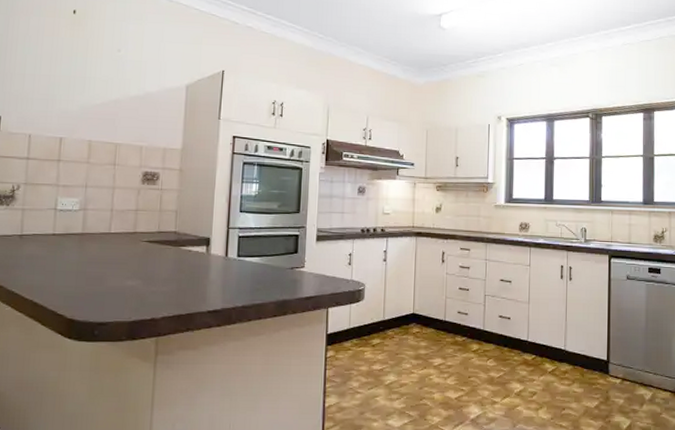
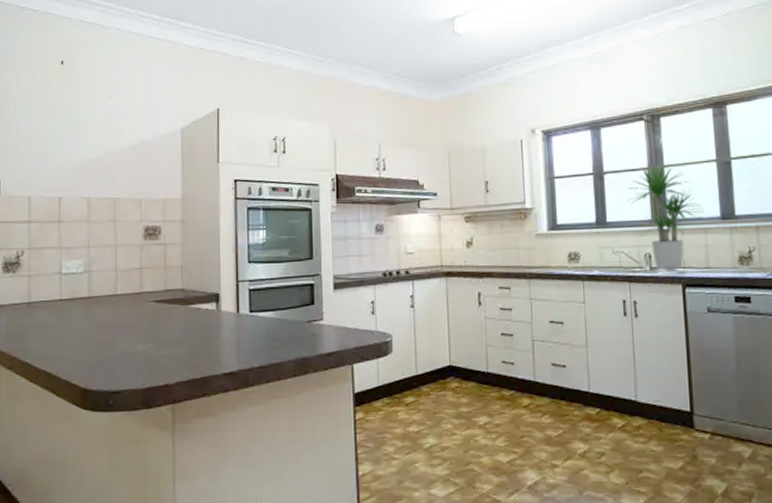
potted plant: none [572,154,630,243] -> present [627,163,704,271]

